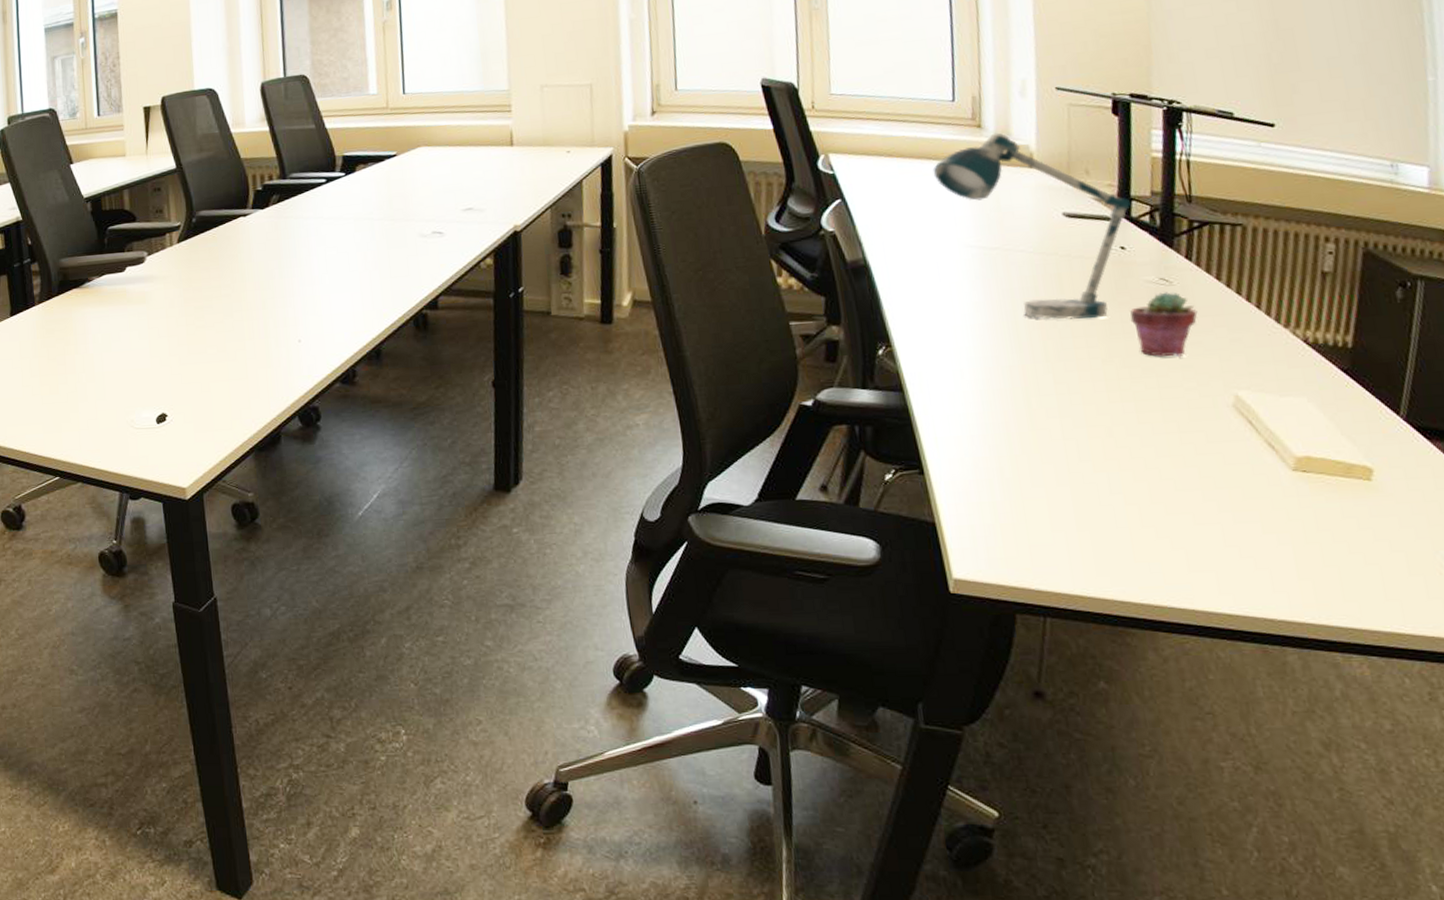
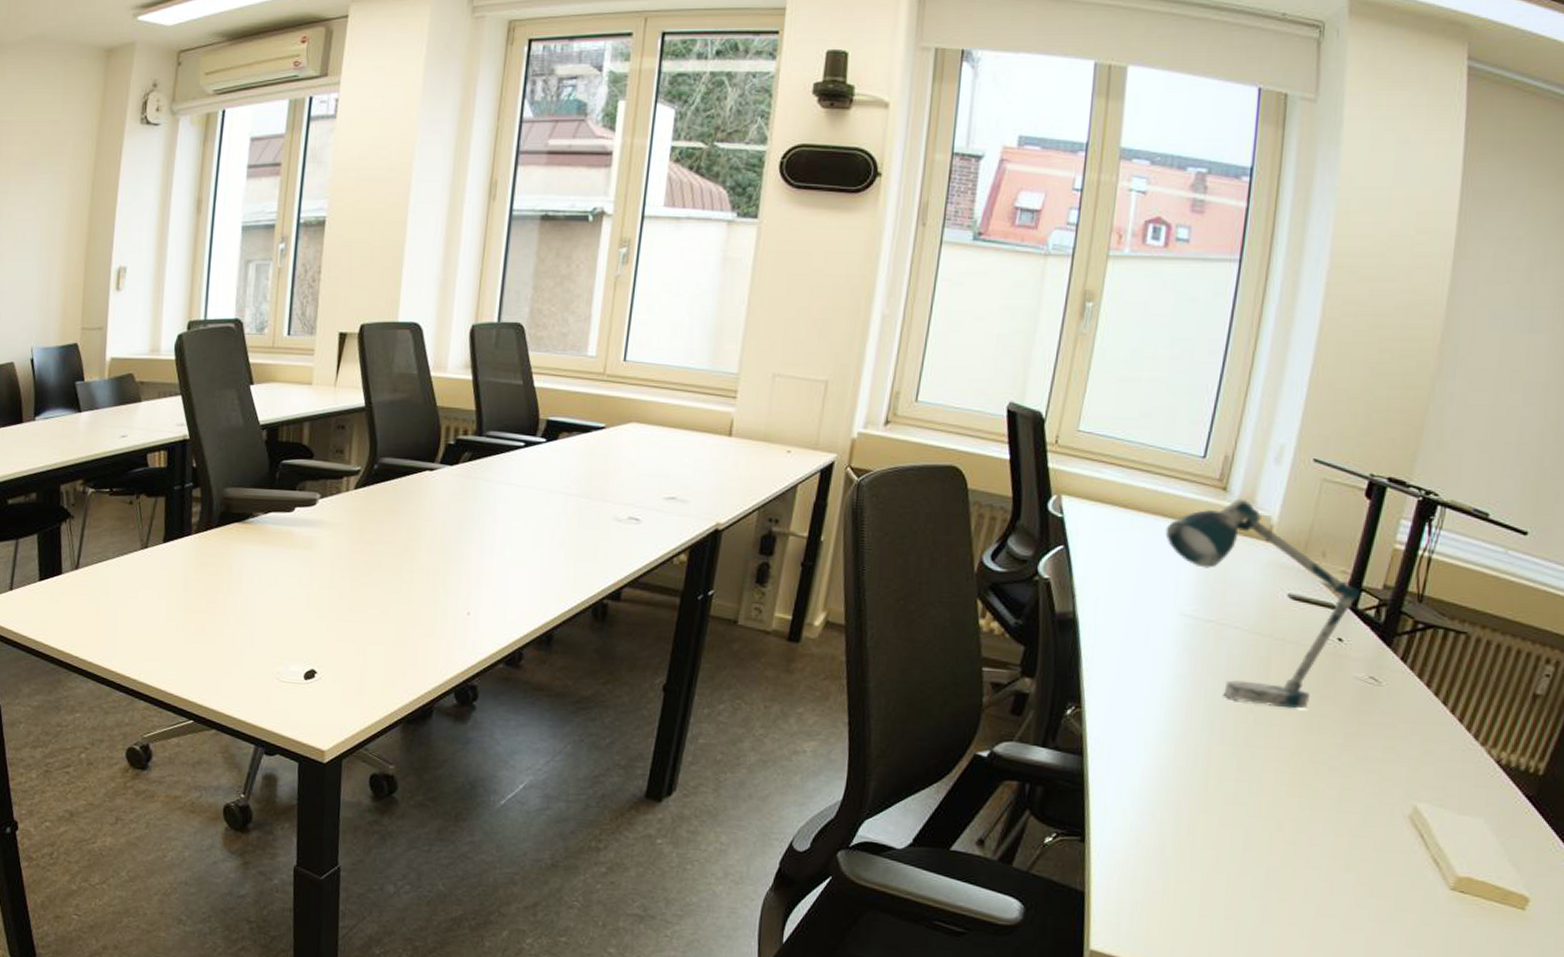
potted succulent: present [1130,292,1198,357] -> none [1329,691,1399,760]

